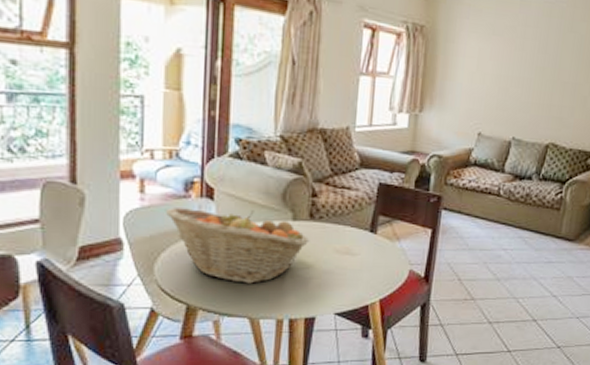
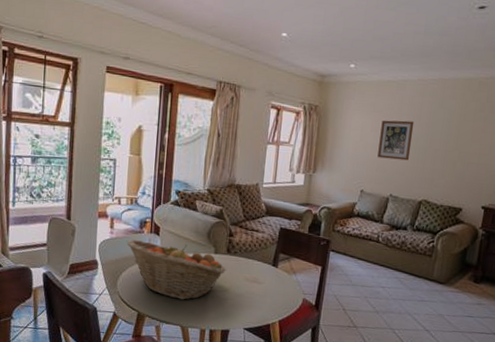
wall art: none [497,45,541,96] -> present [377,120,415,161]

